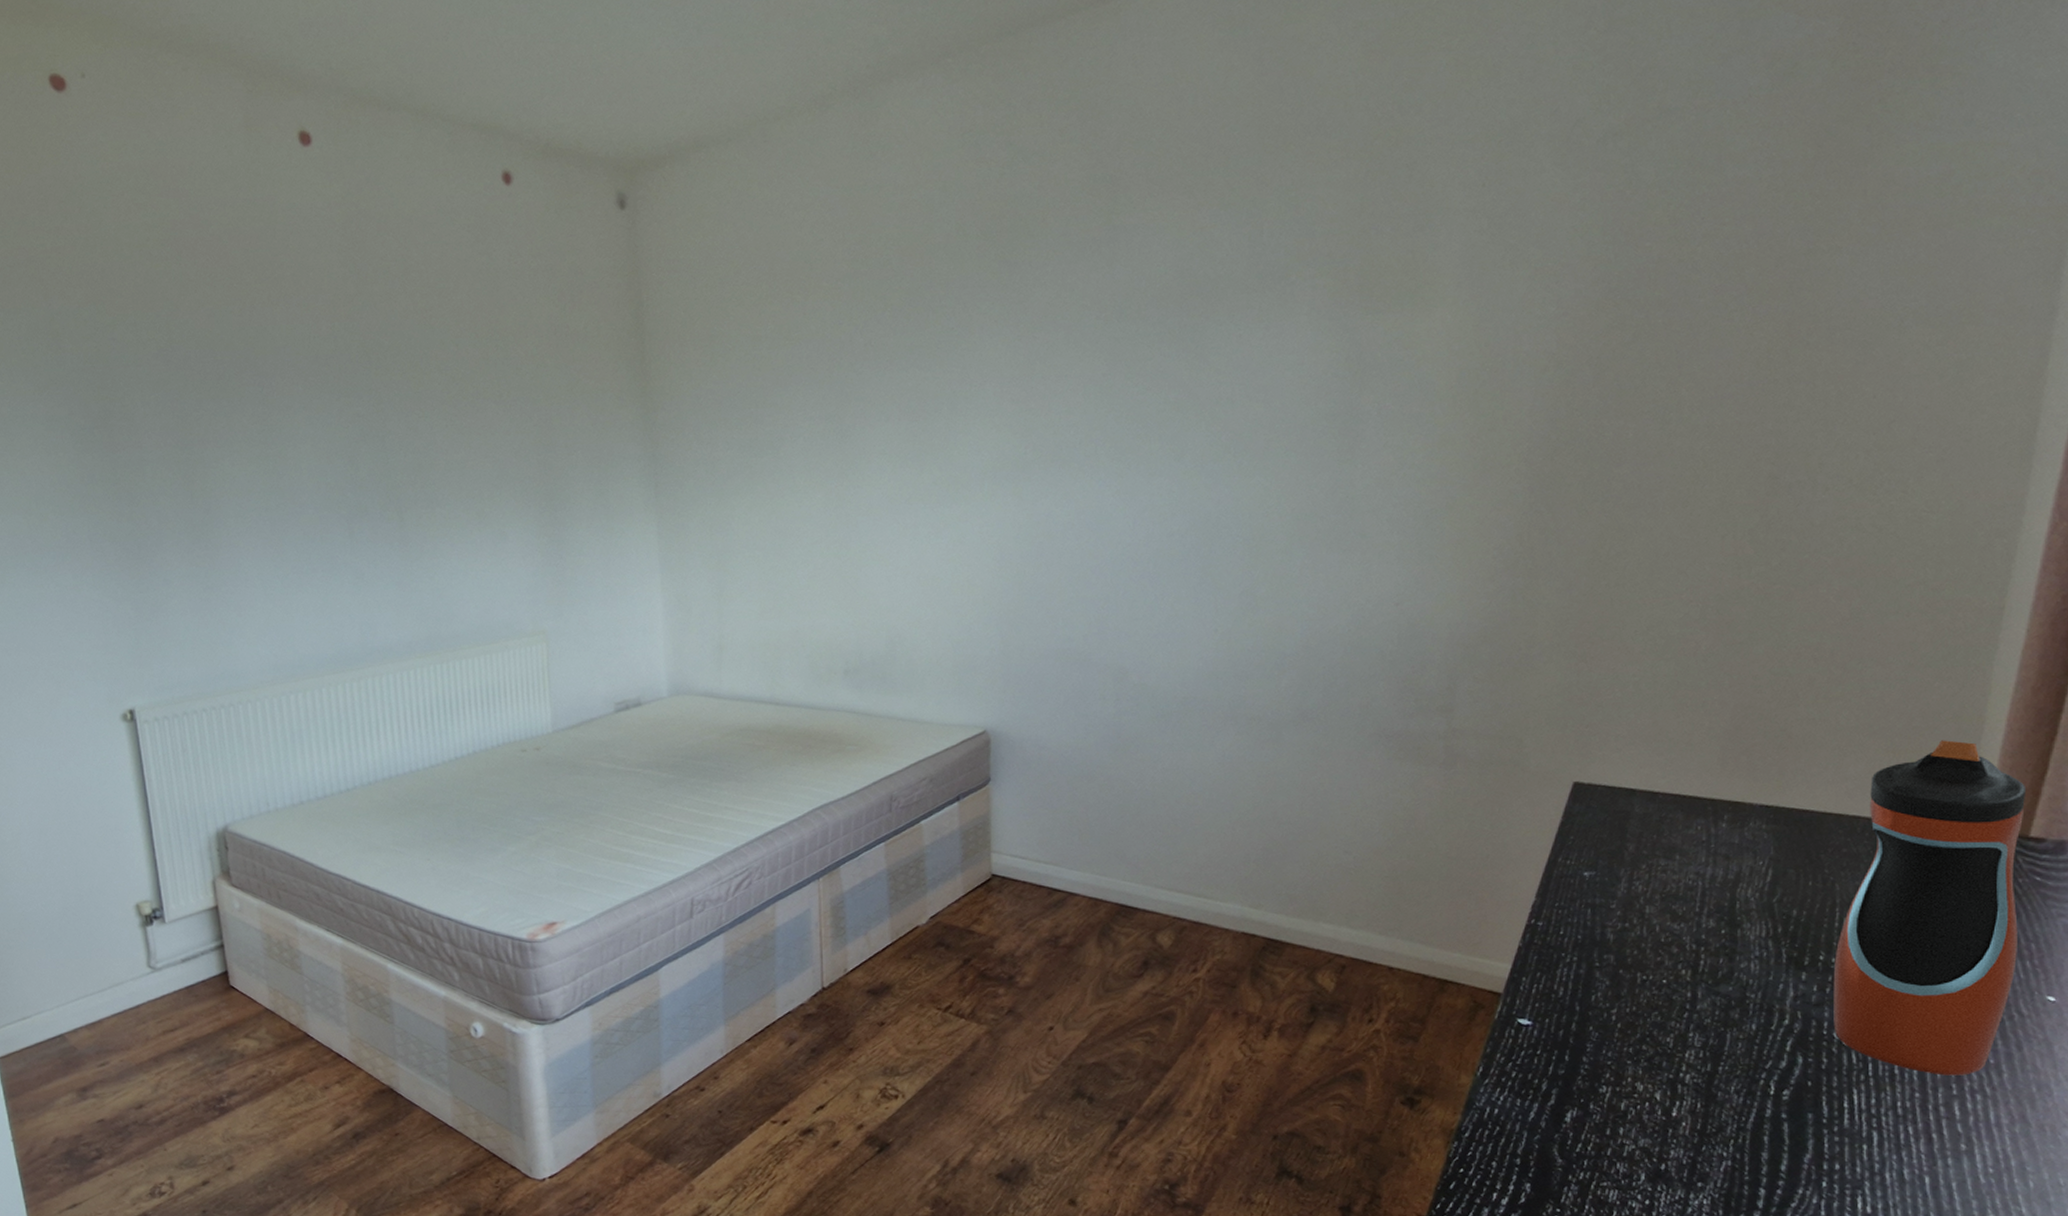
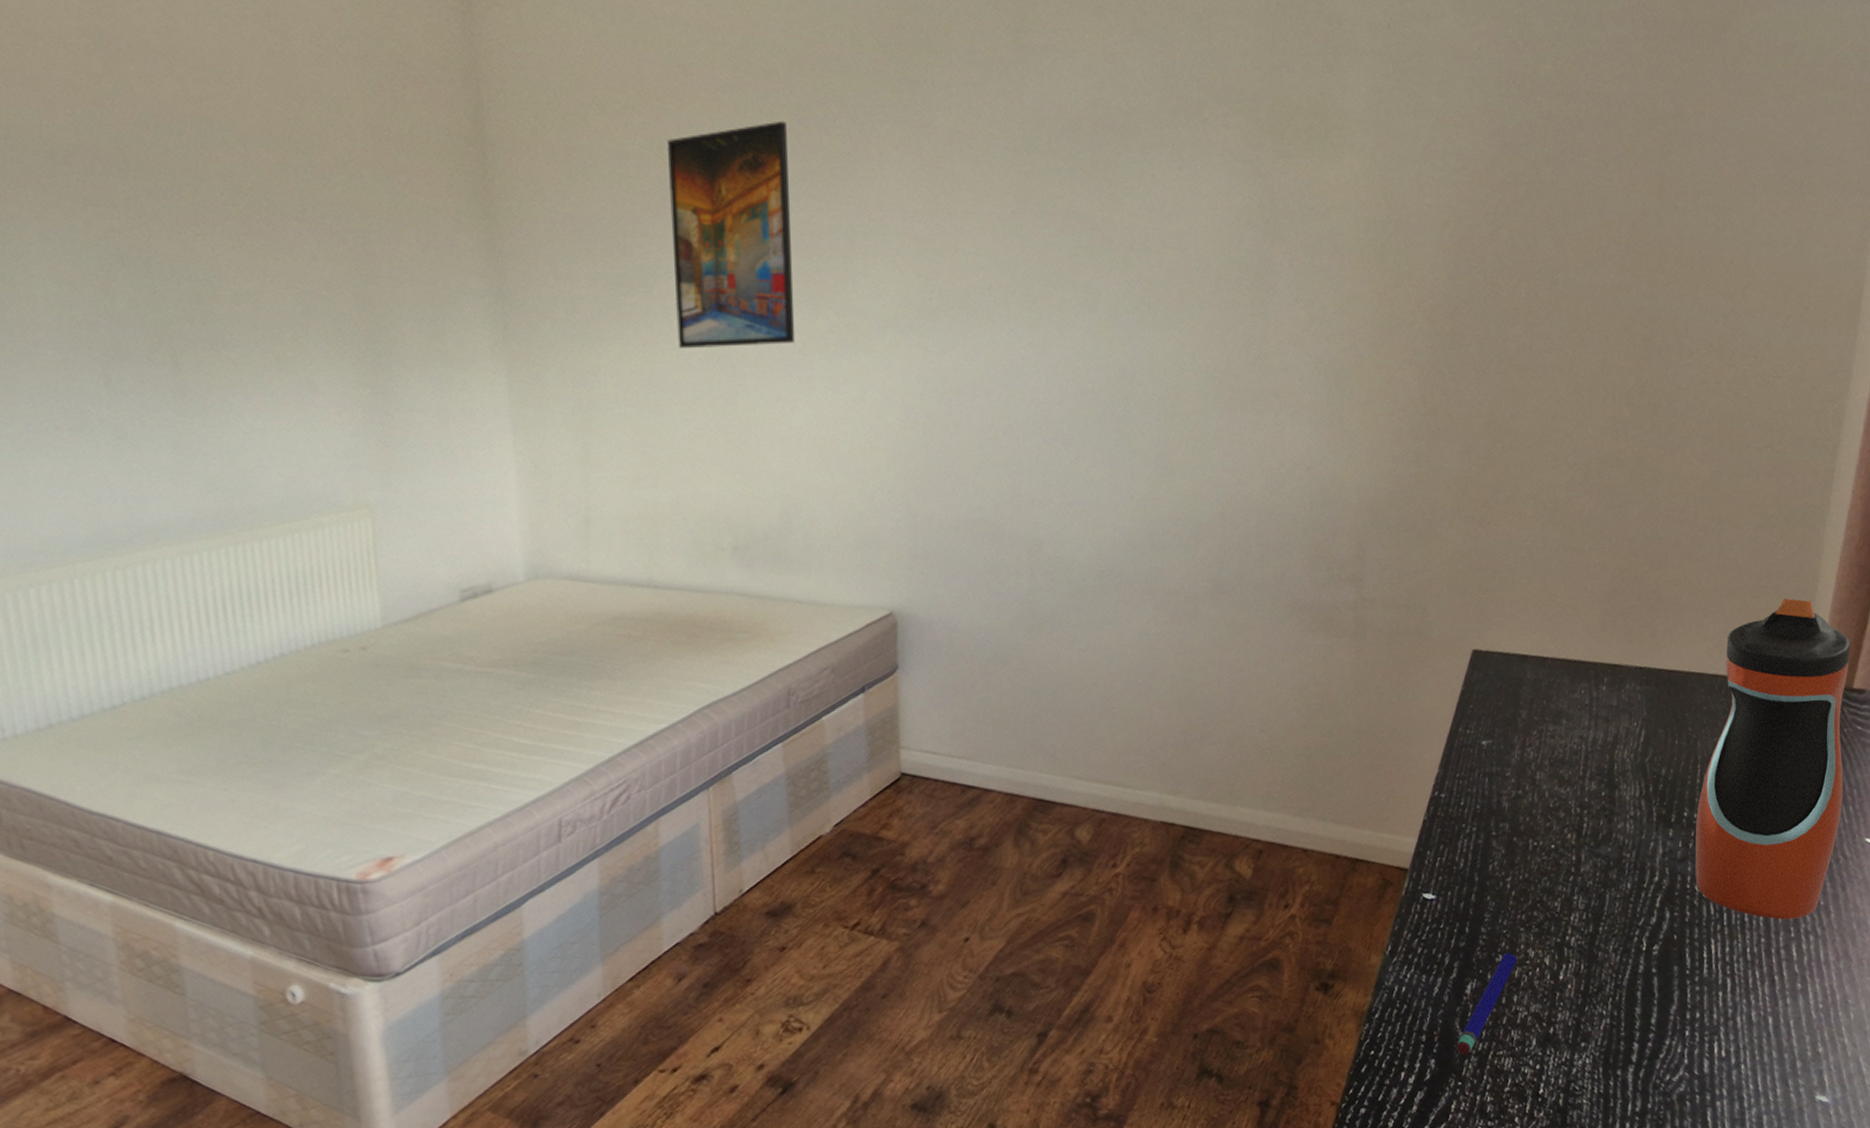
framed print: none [795,303,903,500] -> present [668,120,796,348]
pen: none [1555,1084,1623,1182] -> present [1457,952,1517,1054]

